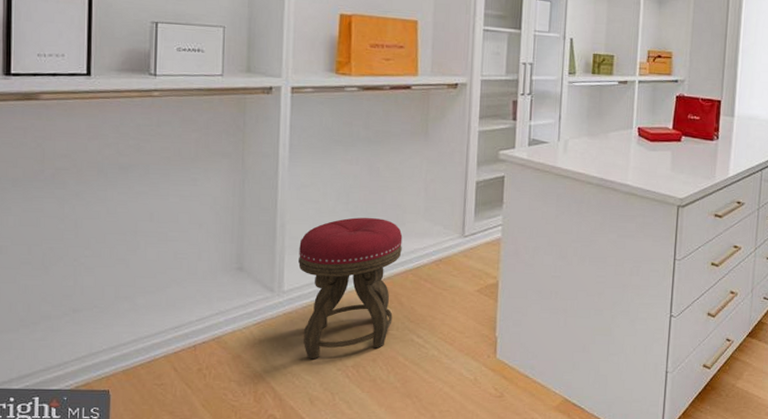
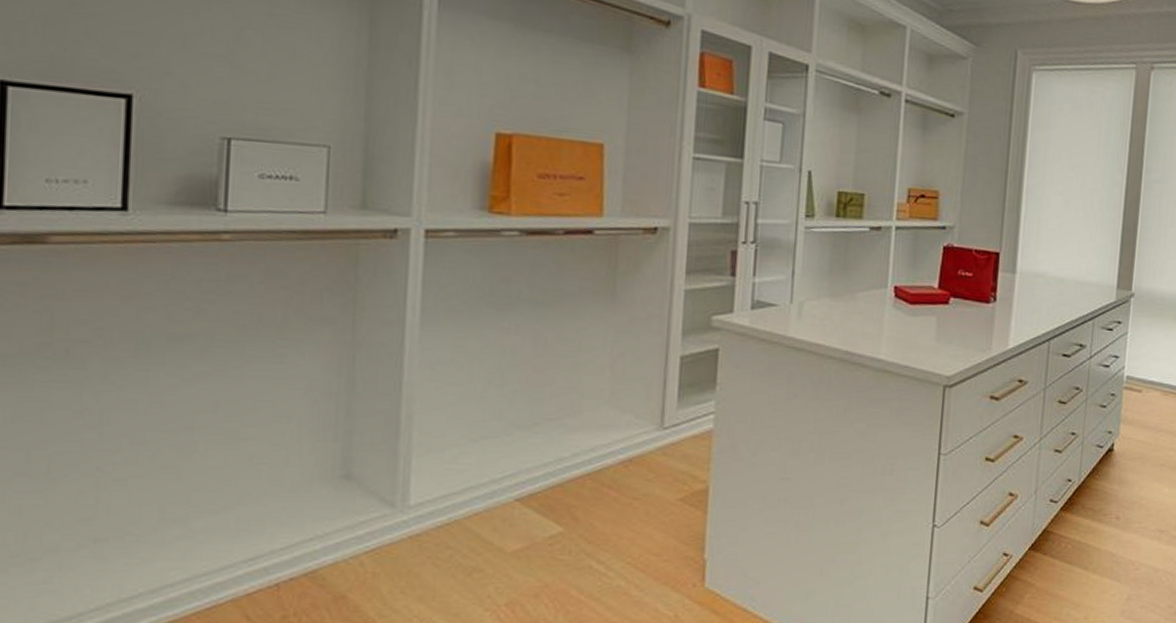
stool: present [298,217,403,360] -> none [431,405,579,598]

